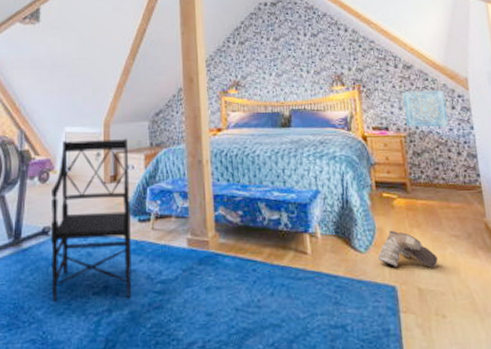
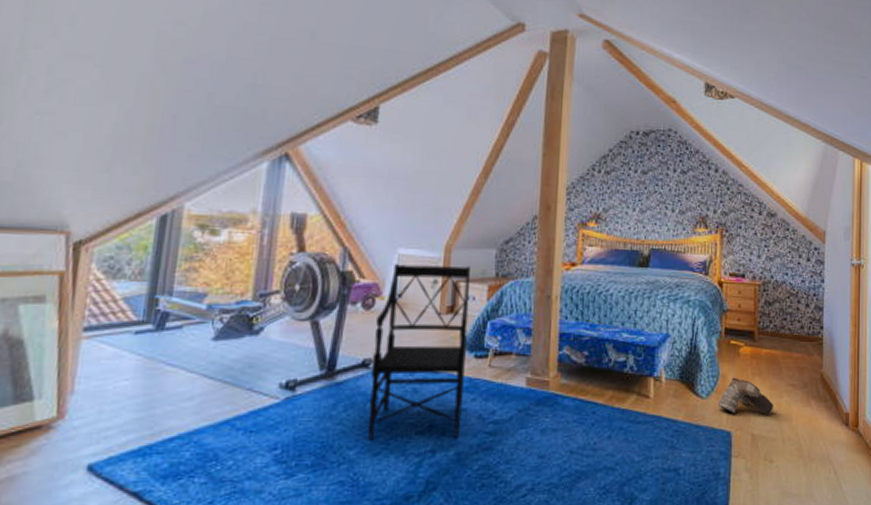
wall art: present [403,90,449,127] -> none [763,239,802,279]

